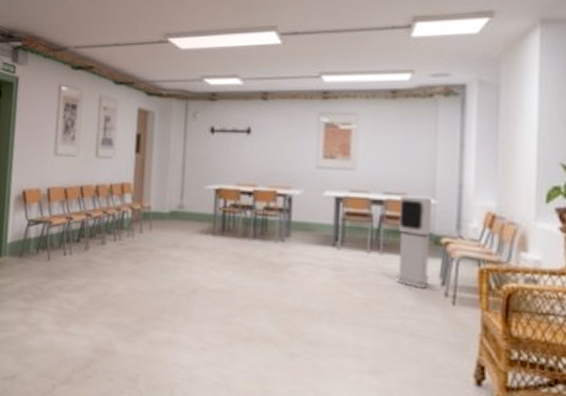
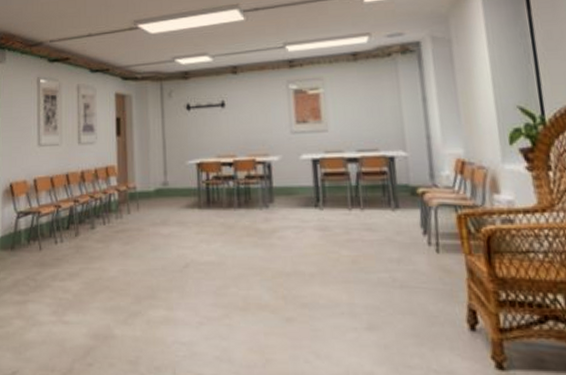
air purifier: present [397,196,432,289] -> none [373,151,411,240]

